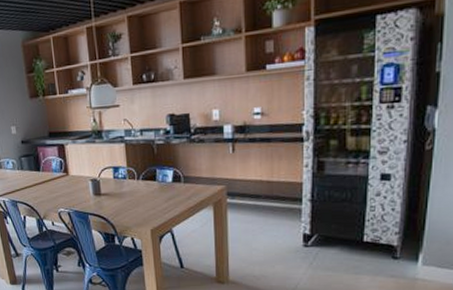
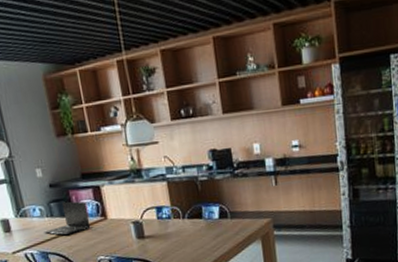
laptop: none [15,157,54,188] -> present [44,201,91,236]

